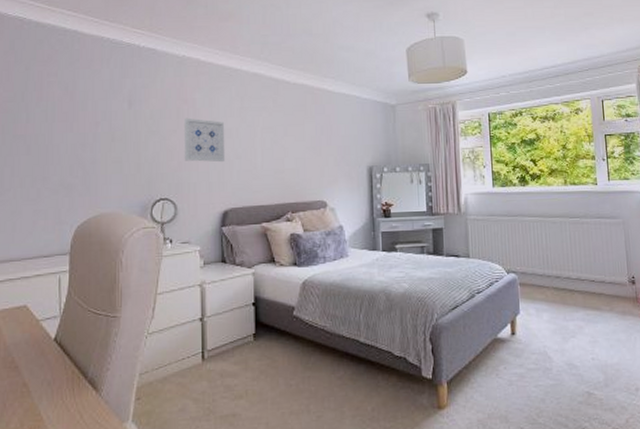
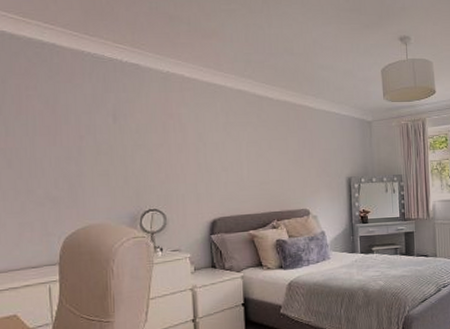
wall art: present [183,117,226,163] -> none [170,132,213,175]

